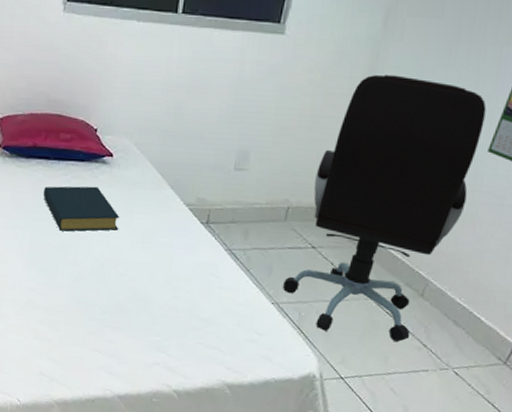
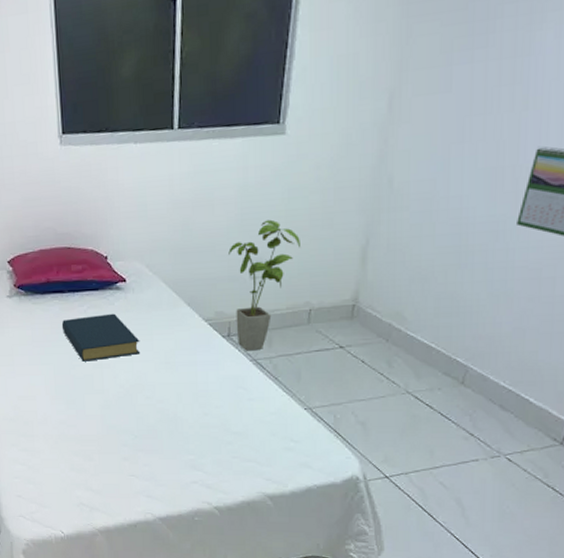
house plant: none [215,114,287,241] -> present [228,219,300,351]
office chair: present [282,74,486,342] -> none [313,158,510,433]

